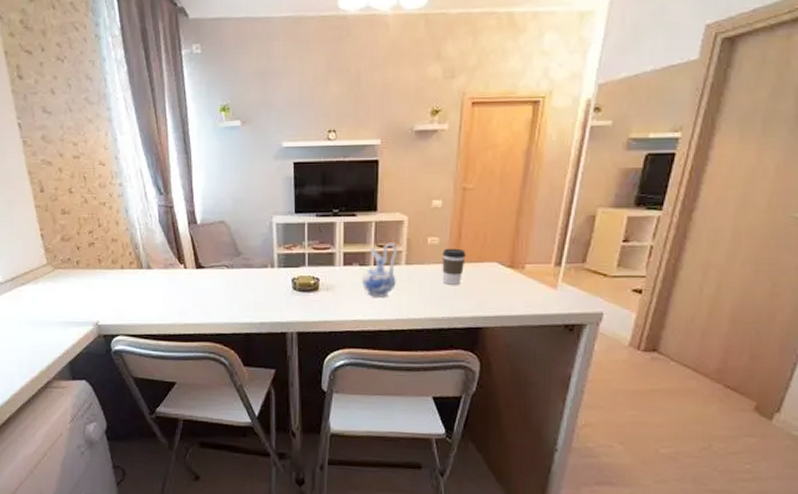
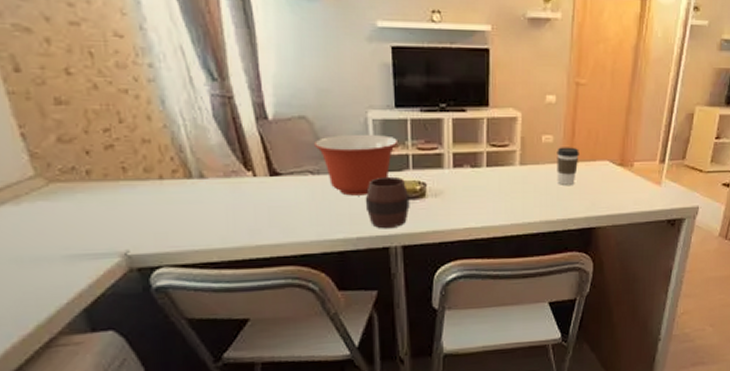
mixing bowl: none [230,235,296,287] -> present [314,134,397,196]
cup: none [268,271,305,317] -> present [365,176,410,229]
ceramic pitcher: present [361,242,398,297] -> none [473,141,512,202]

